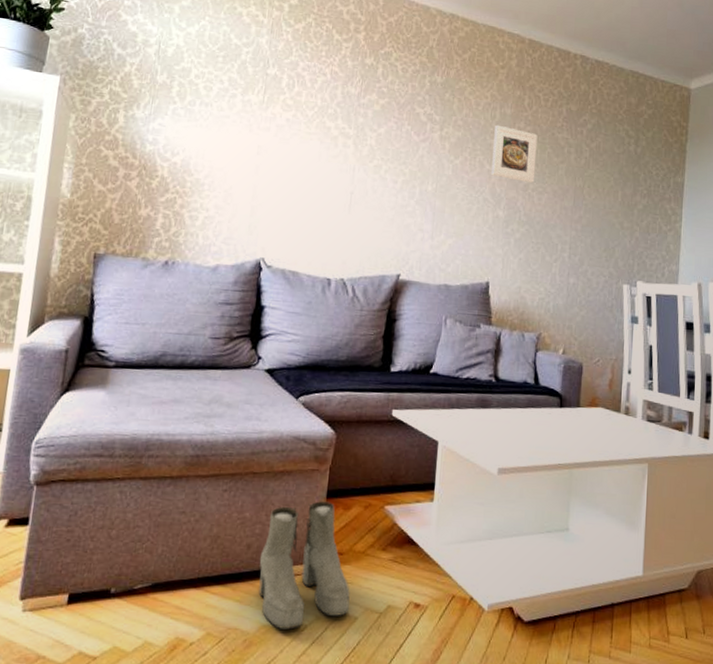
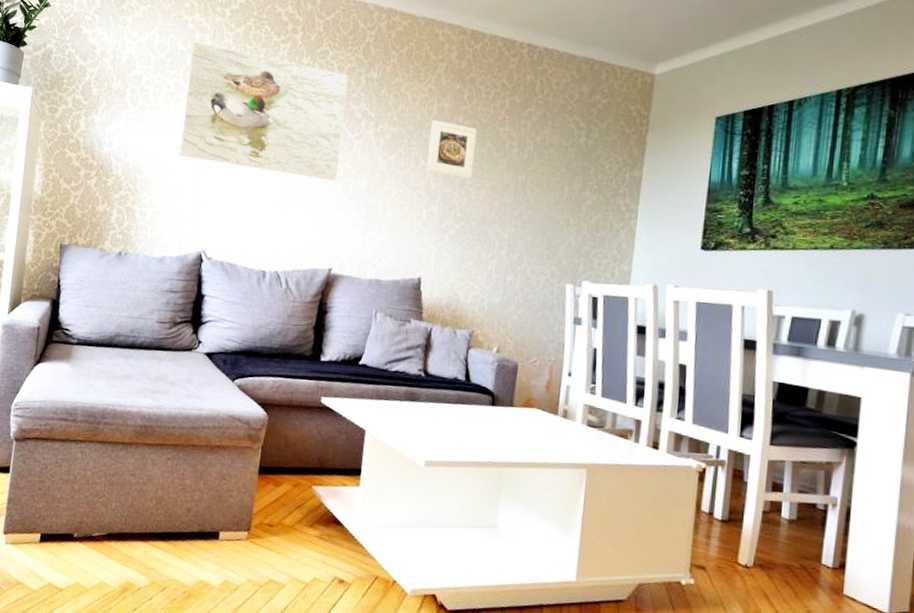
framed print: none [234,35,413,184] -> present [179,41,349,181]
boots: present [258,501,350,630] -> none [197,476,279,588]

